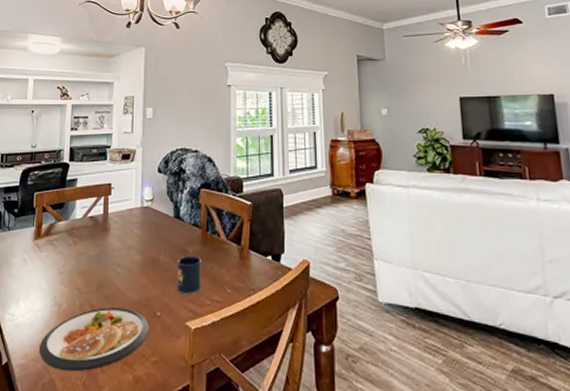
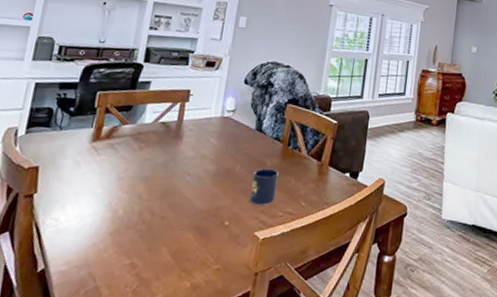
dish: present [38,308,149,372] -> none [84,215,215,279]

